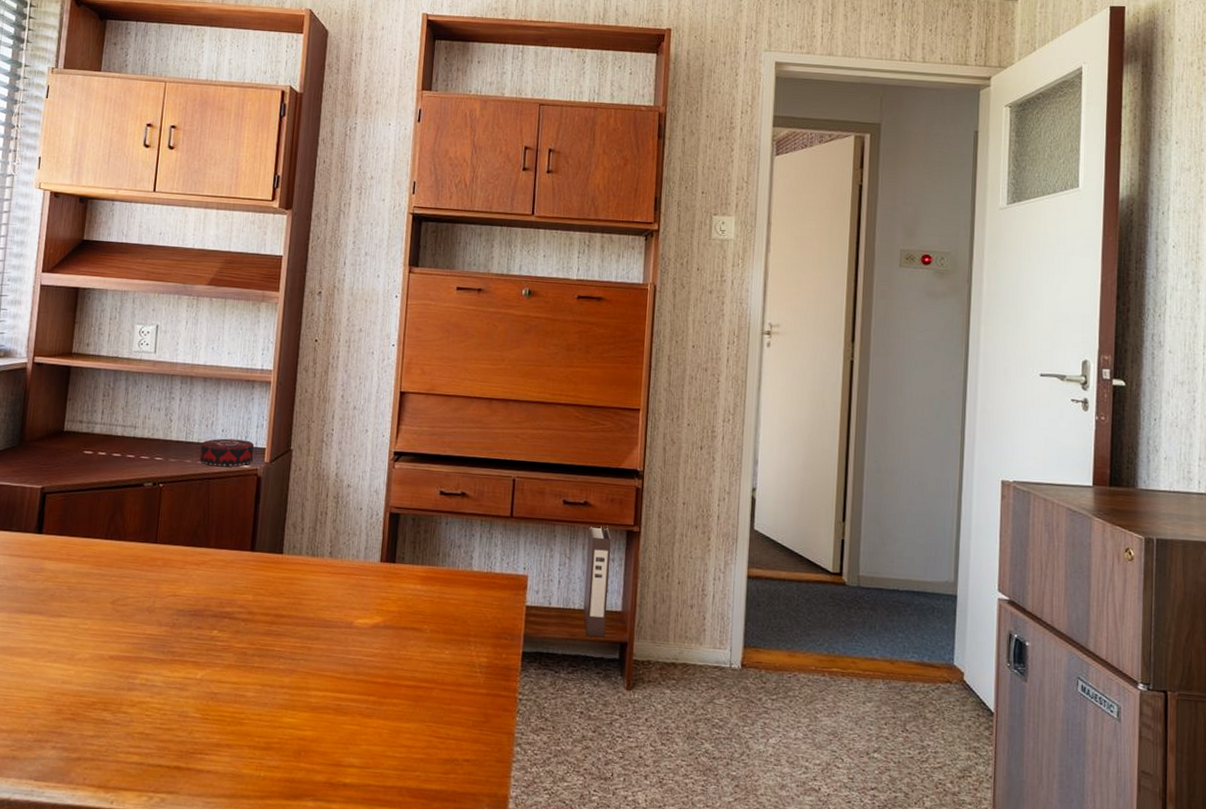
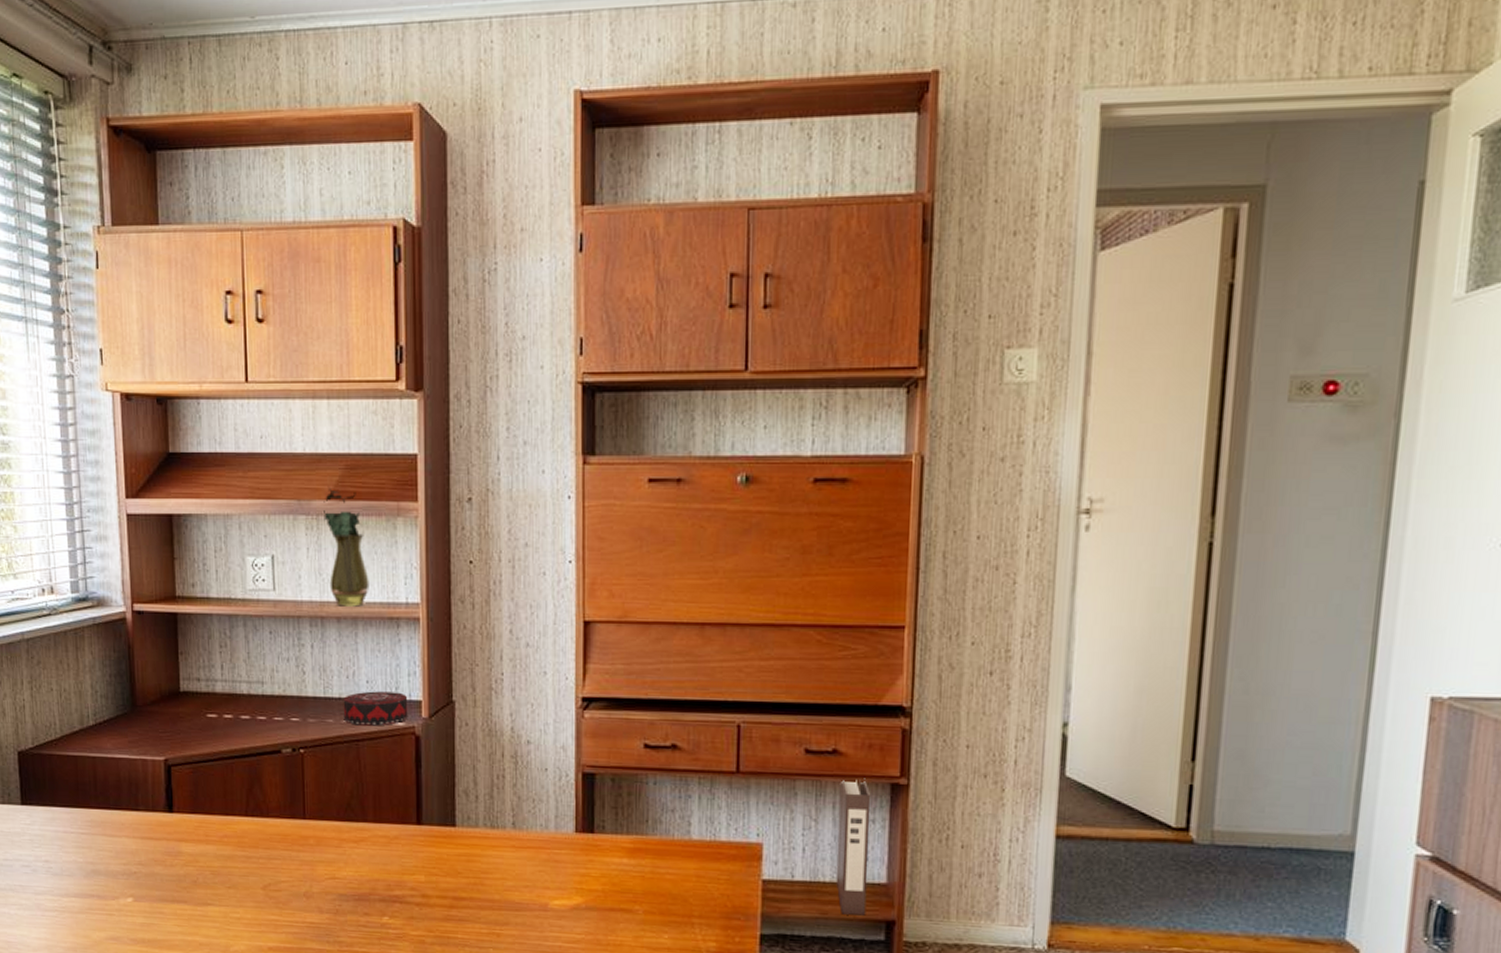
vase: none [201,276,234,370] -> present [323,488,369,607]

